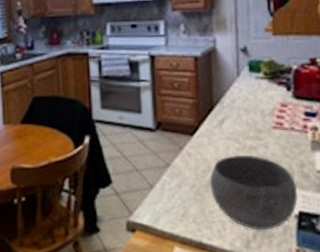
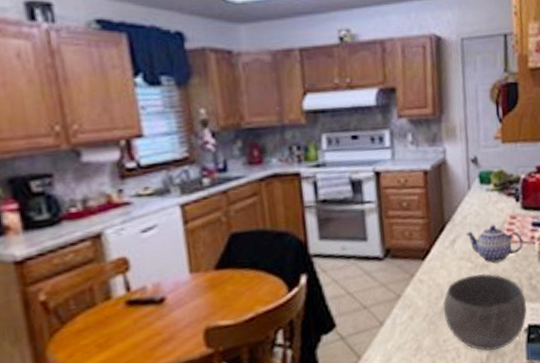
teapot: none [234,110,295,146] -> present [465,225,523,262]

